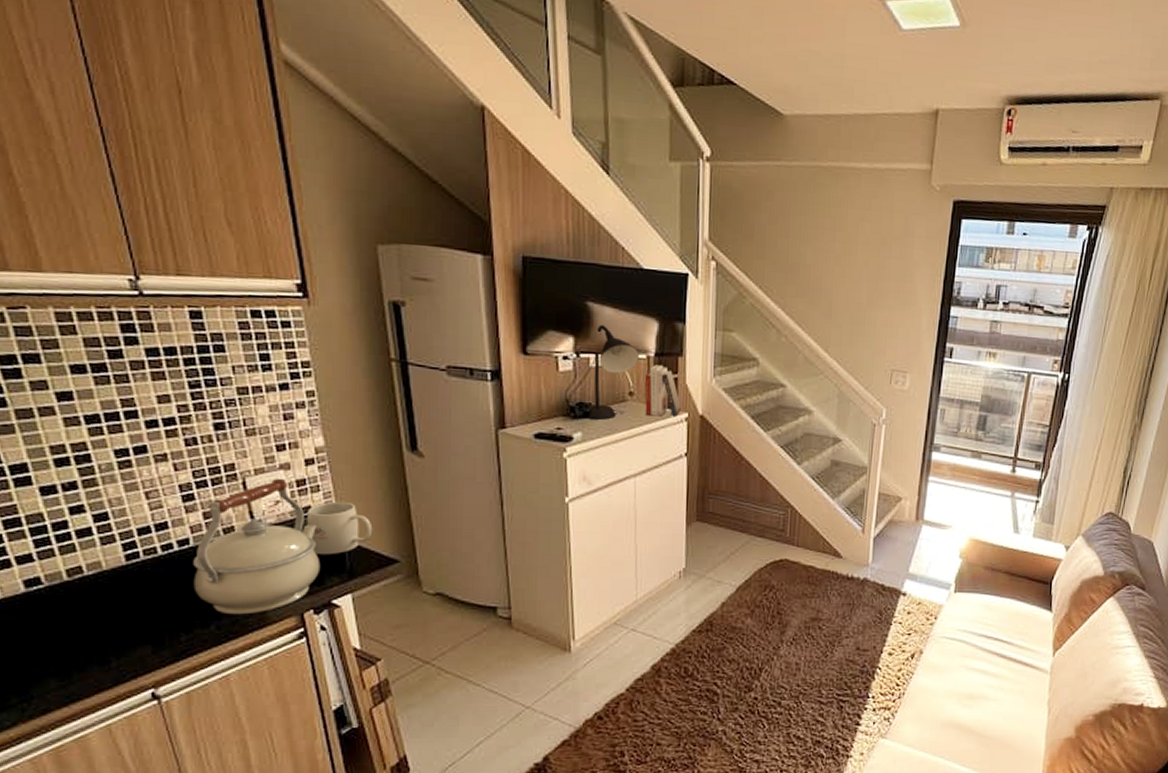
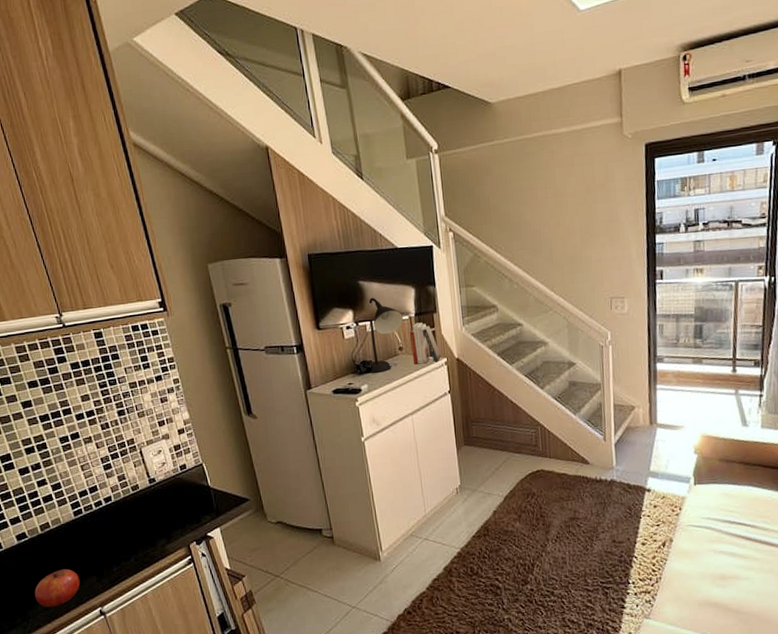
fruit: none [45,633,125,685] -> present [34,569,81,608]
kettle: present [193,478,321,615] -> none [115,445,197,550]
mug: present [307,501,373,555] -> none [184,458,229,500]

